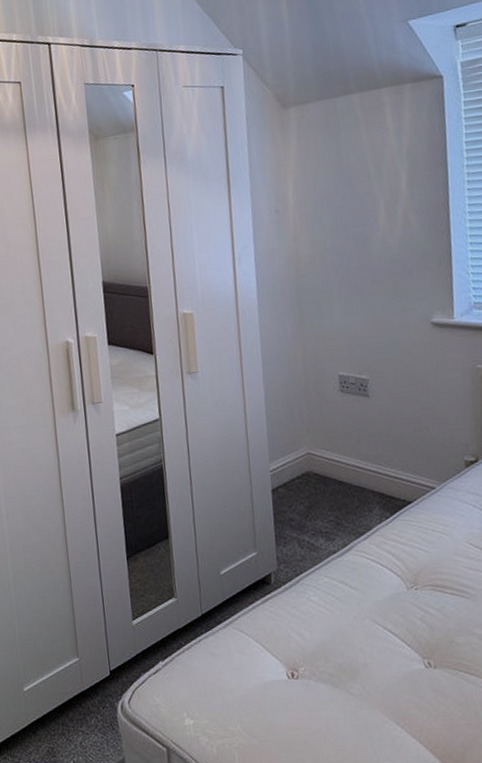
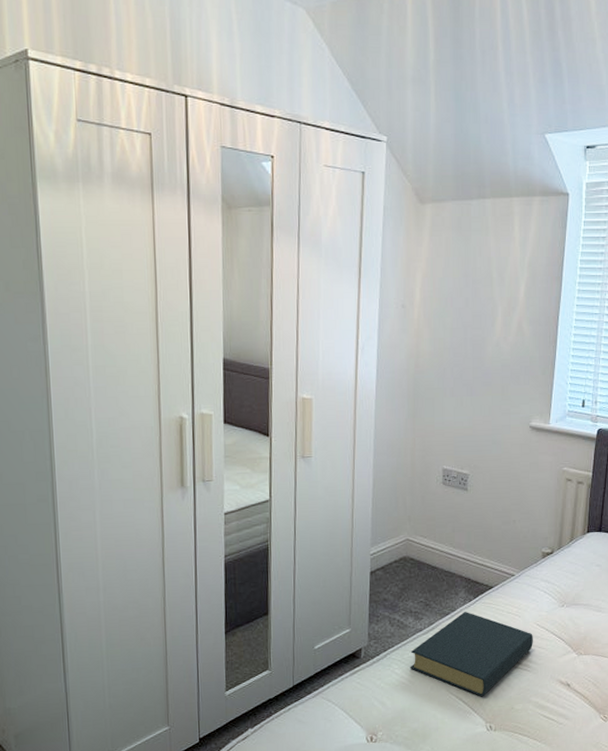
hardback book: none [326,531,468,628] -> present [409,612,533,697]

